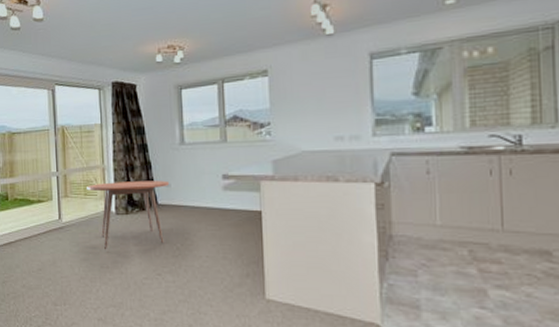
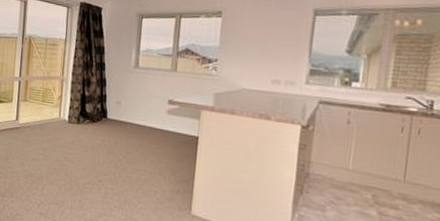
dining table: present [87,180,170,250] -> none [45,92,121,155]

